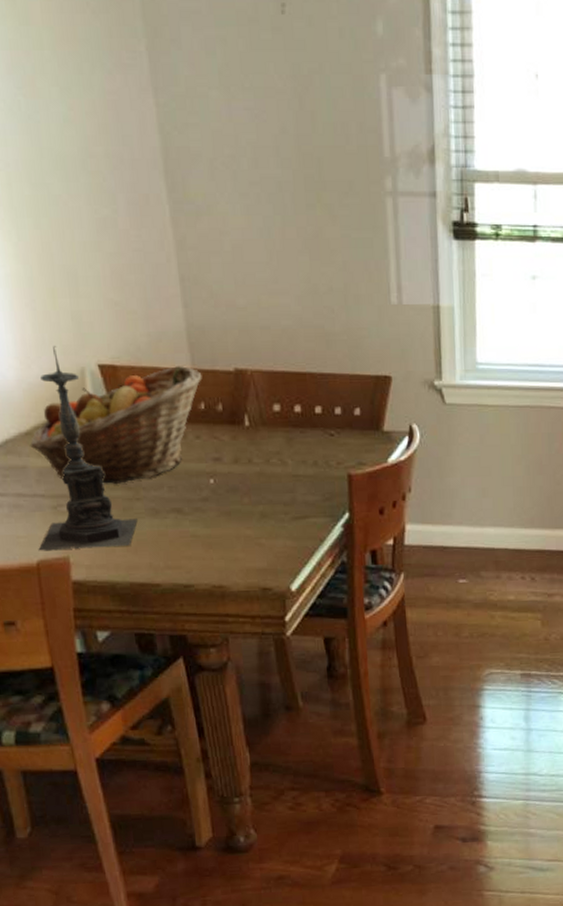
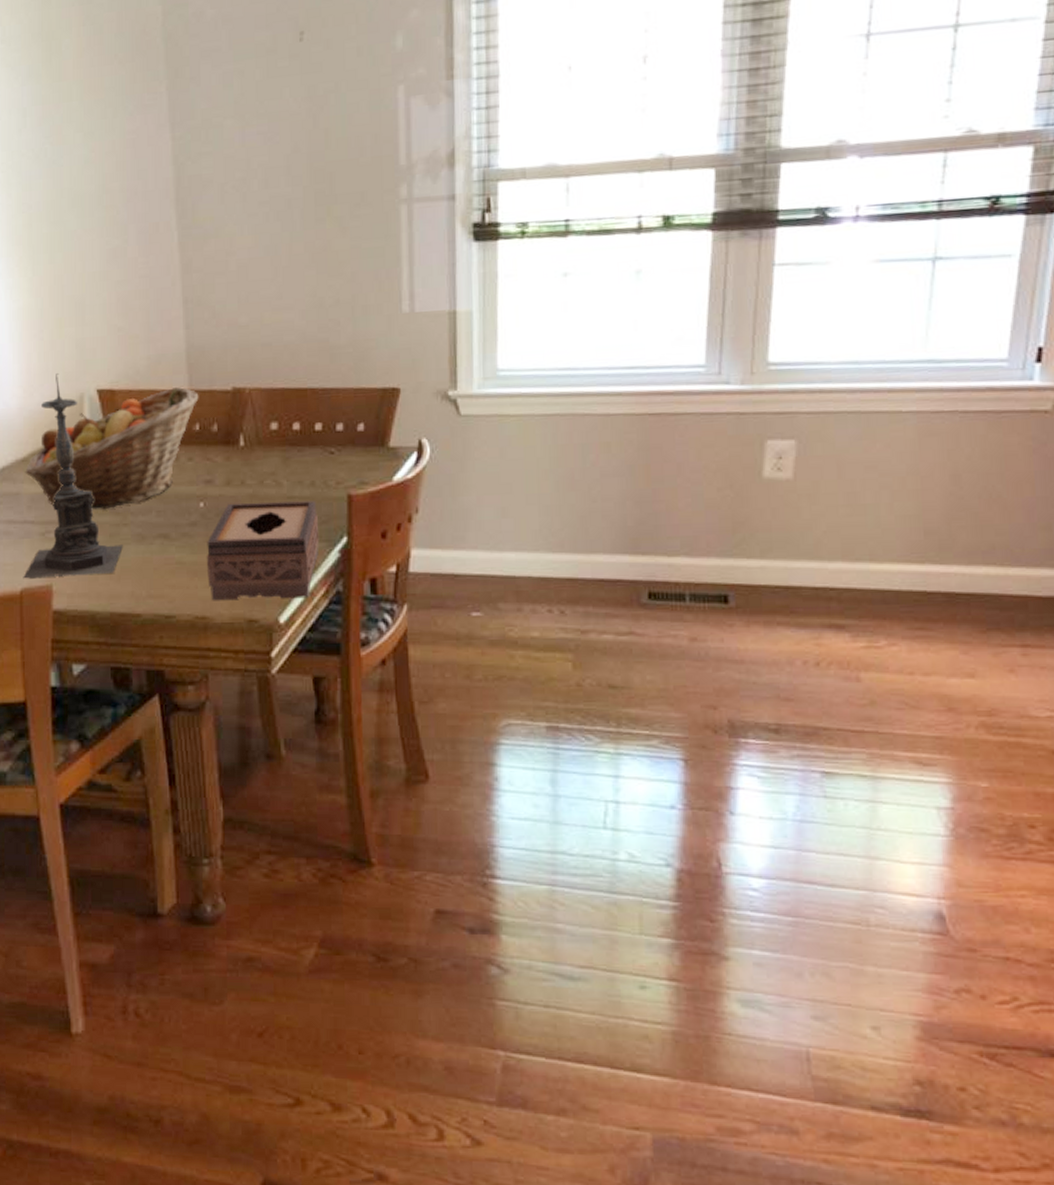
tissue box: none [219,479,324,571] -> present [206,501,320,601]

